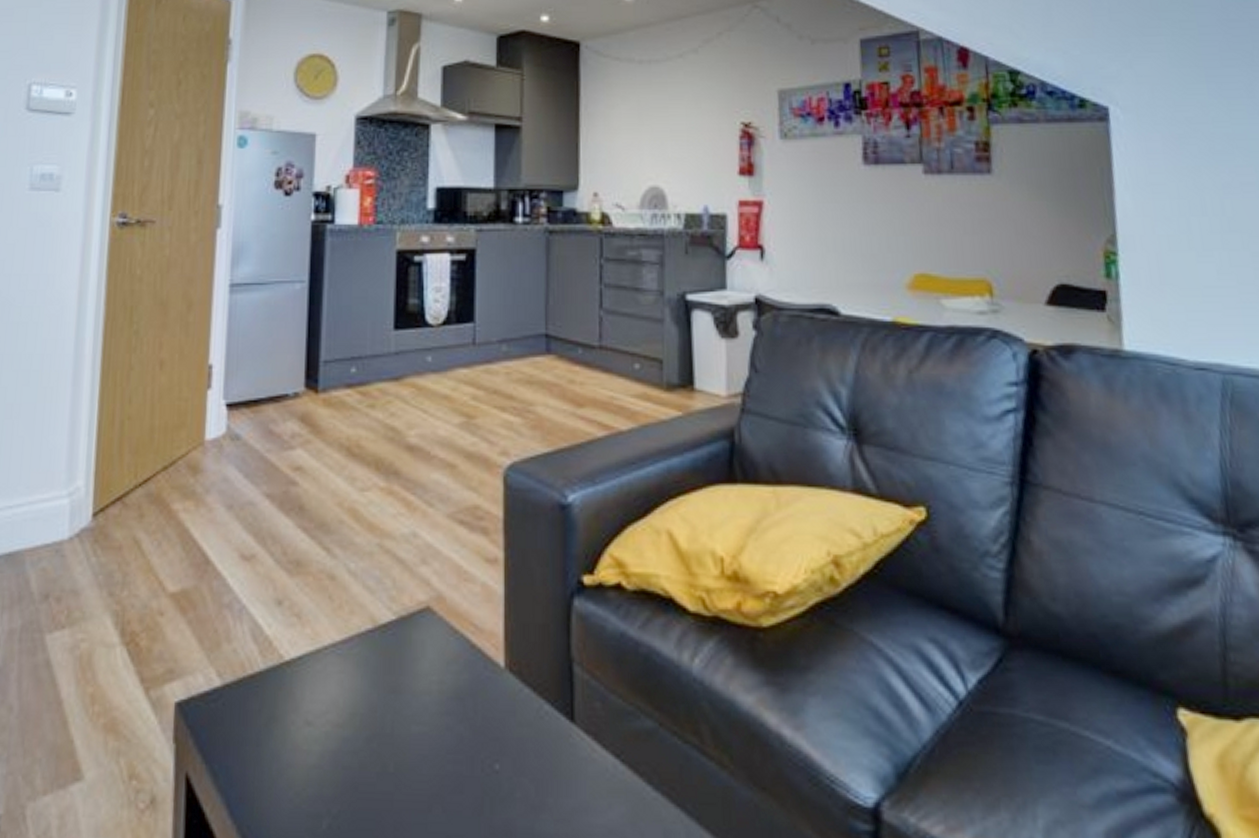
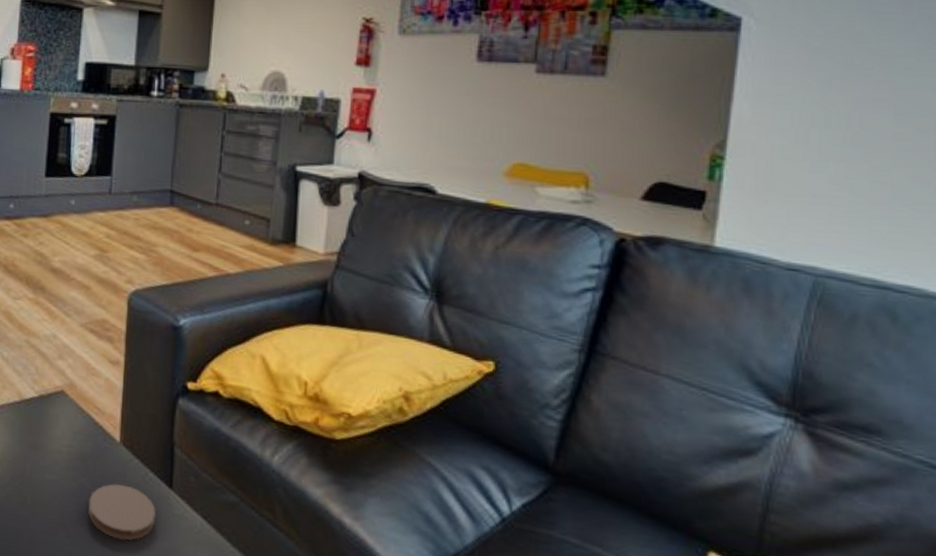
coaster: none [470,725,557,805] -> present [88,483,156,541]

